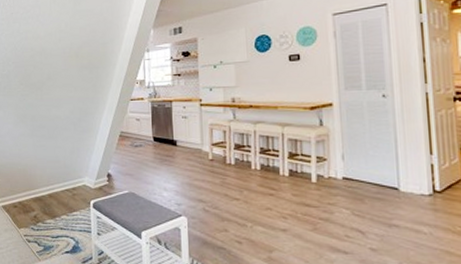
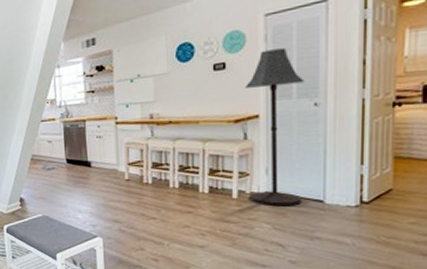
floor lamp: none [319,44,378,192] -> present [246,48,305,206]

